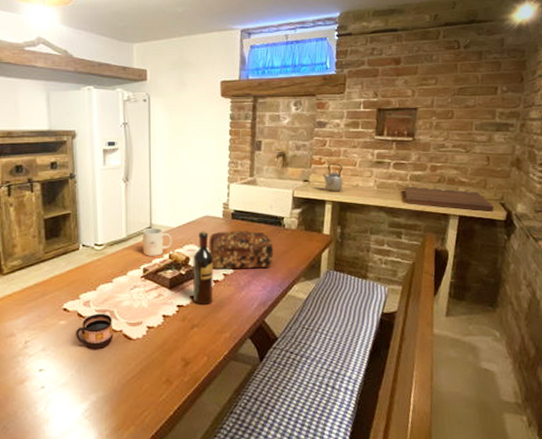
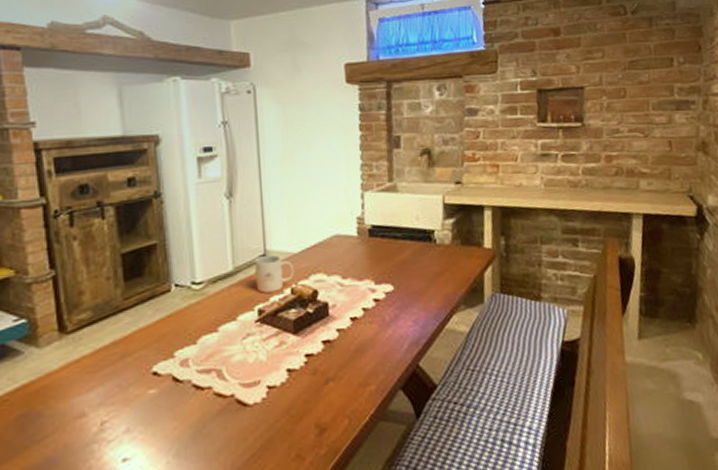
cup: present [76,313,114,350] -> none [171,373,223,425]
wine bottle: present [193,231,214,305] -> none [322,255,352,352]
bread loaf: present [209,230,274,270] -> none [341,250,425,304]
kettle: present [322,163,343,192] -> none [478,159,504,195]
cutting board: present [404,186,494,212] -> none [576,182,683,208]

